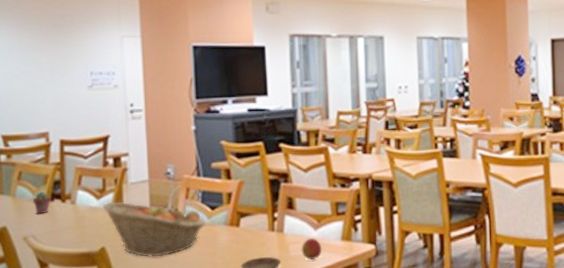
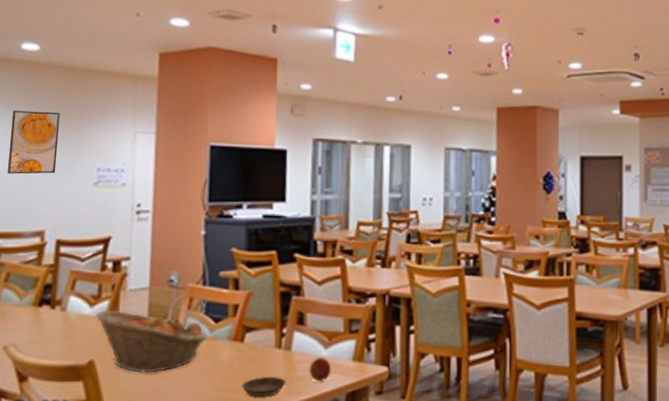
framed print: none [7,21,53,81] -> present [7,111,60,174]
potted succulent: present [33,191,52,214] -> none [19,296,40,321]

